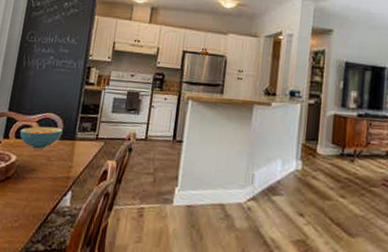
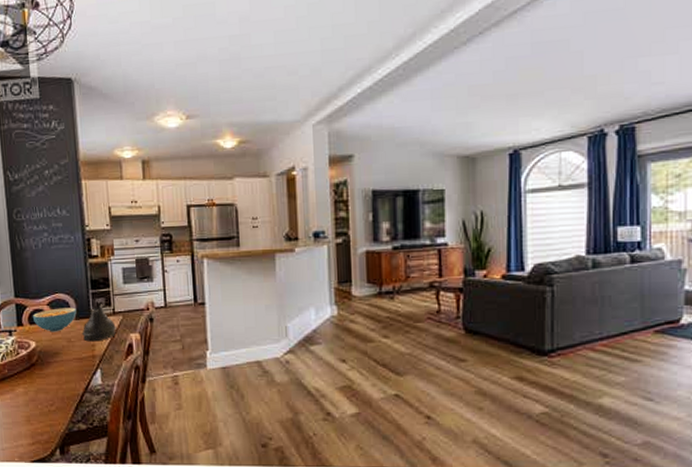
teapot: none [62,128,97,164] -> present [82,304,117,342]

